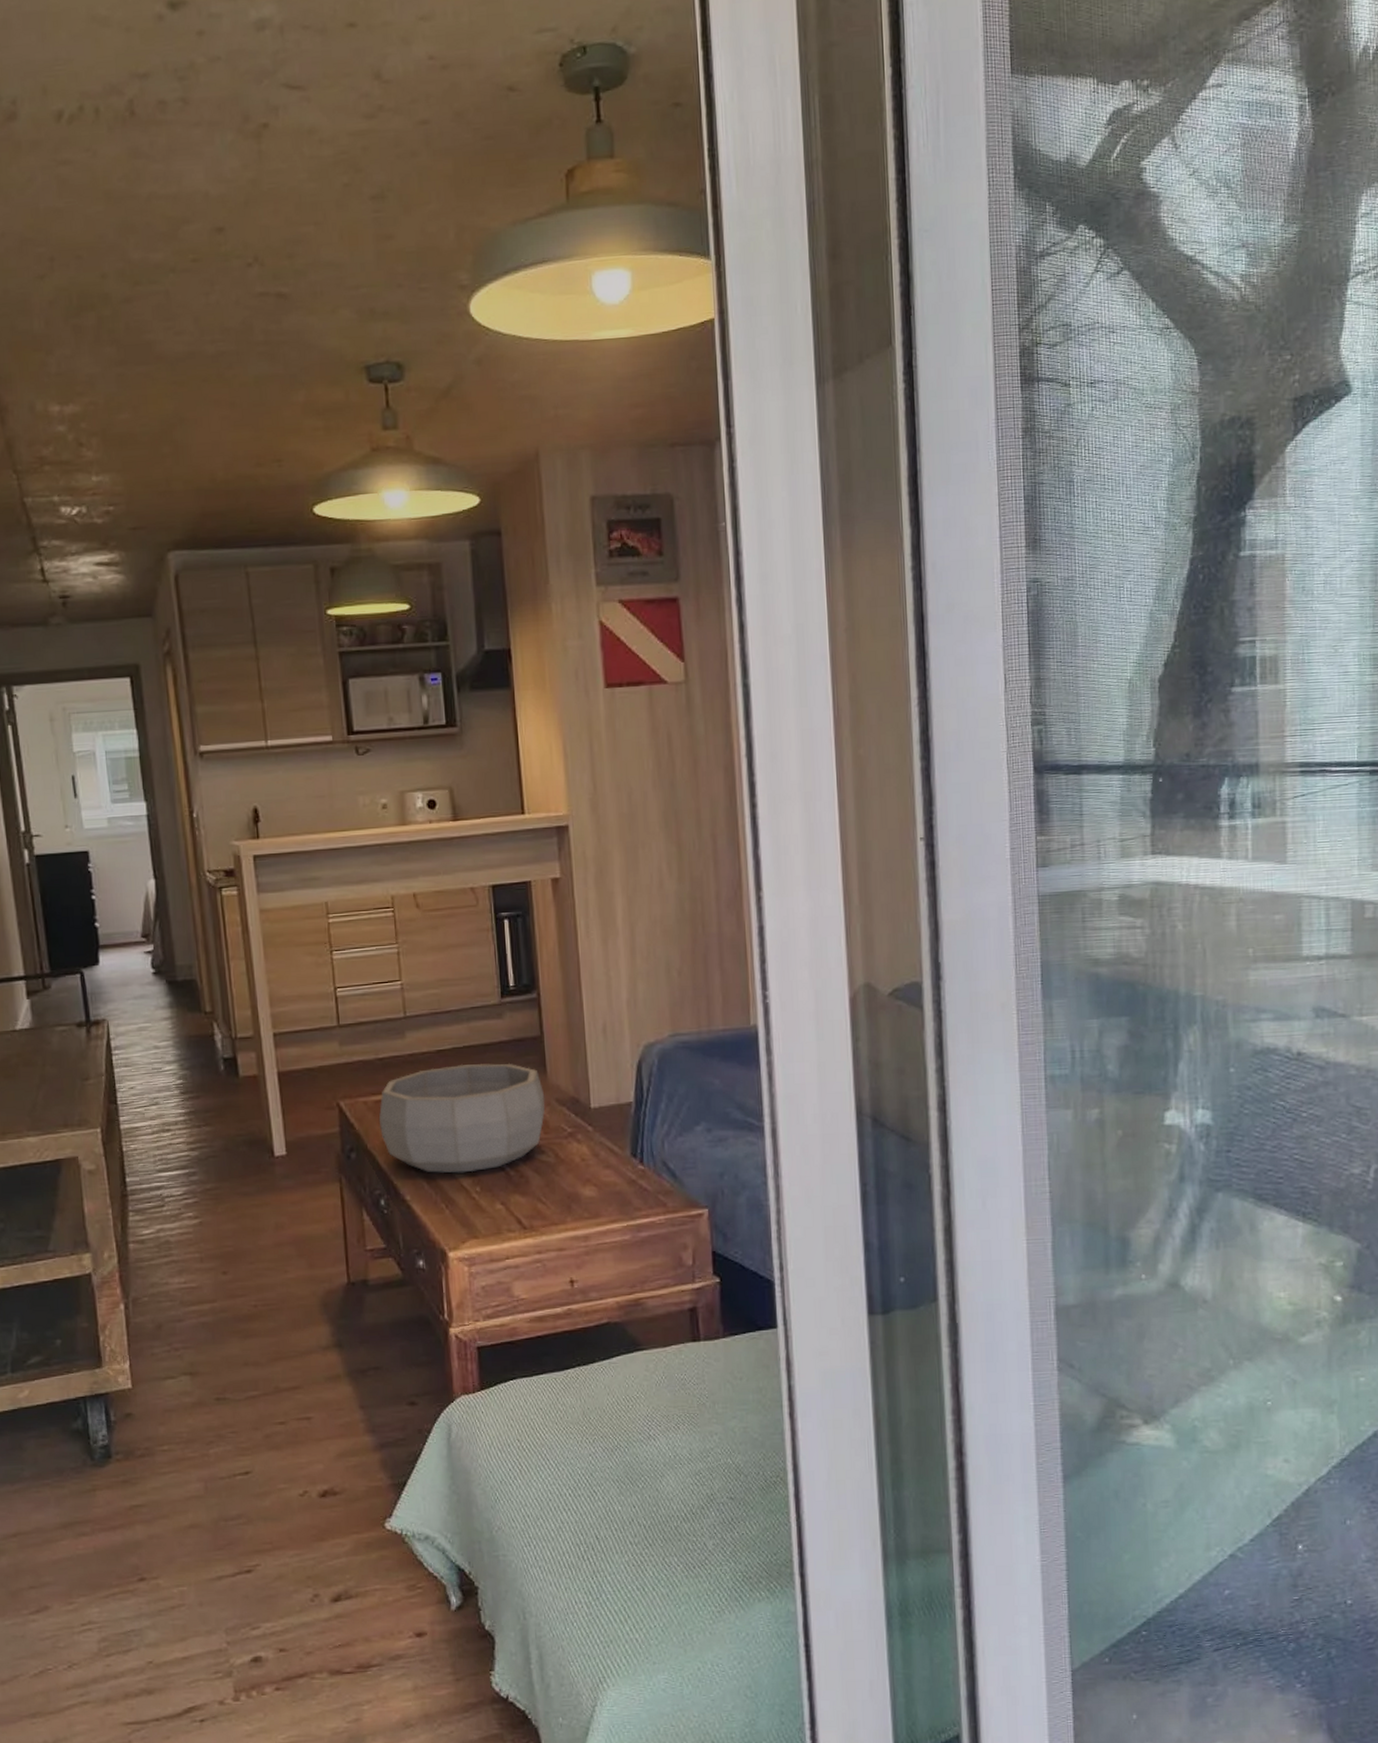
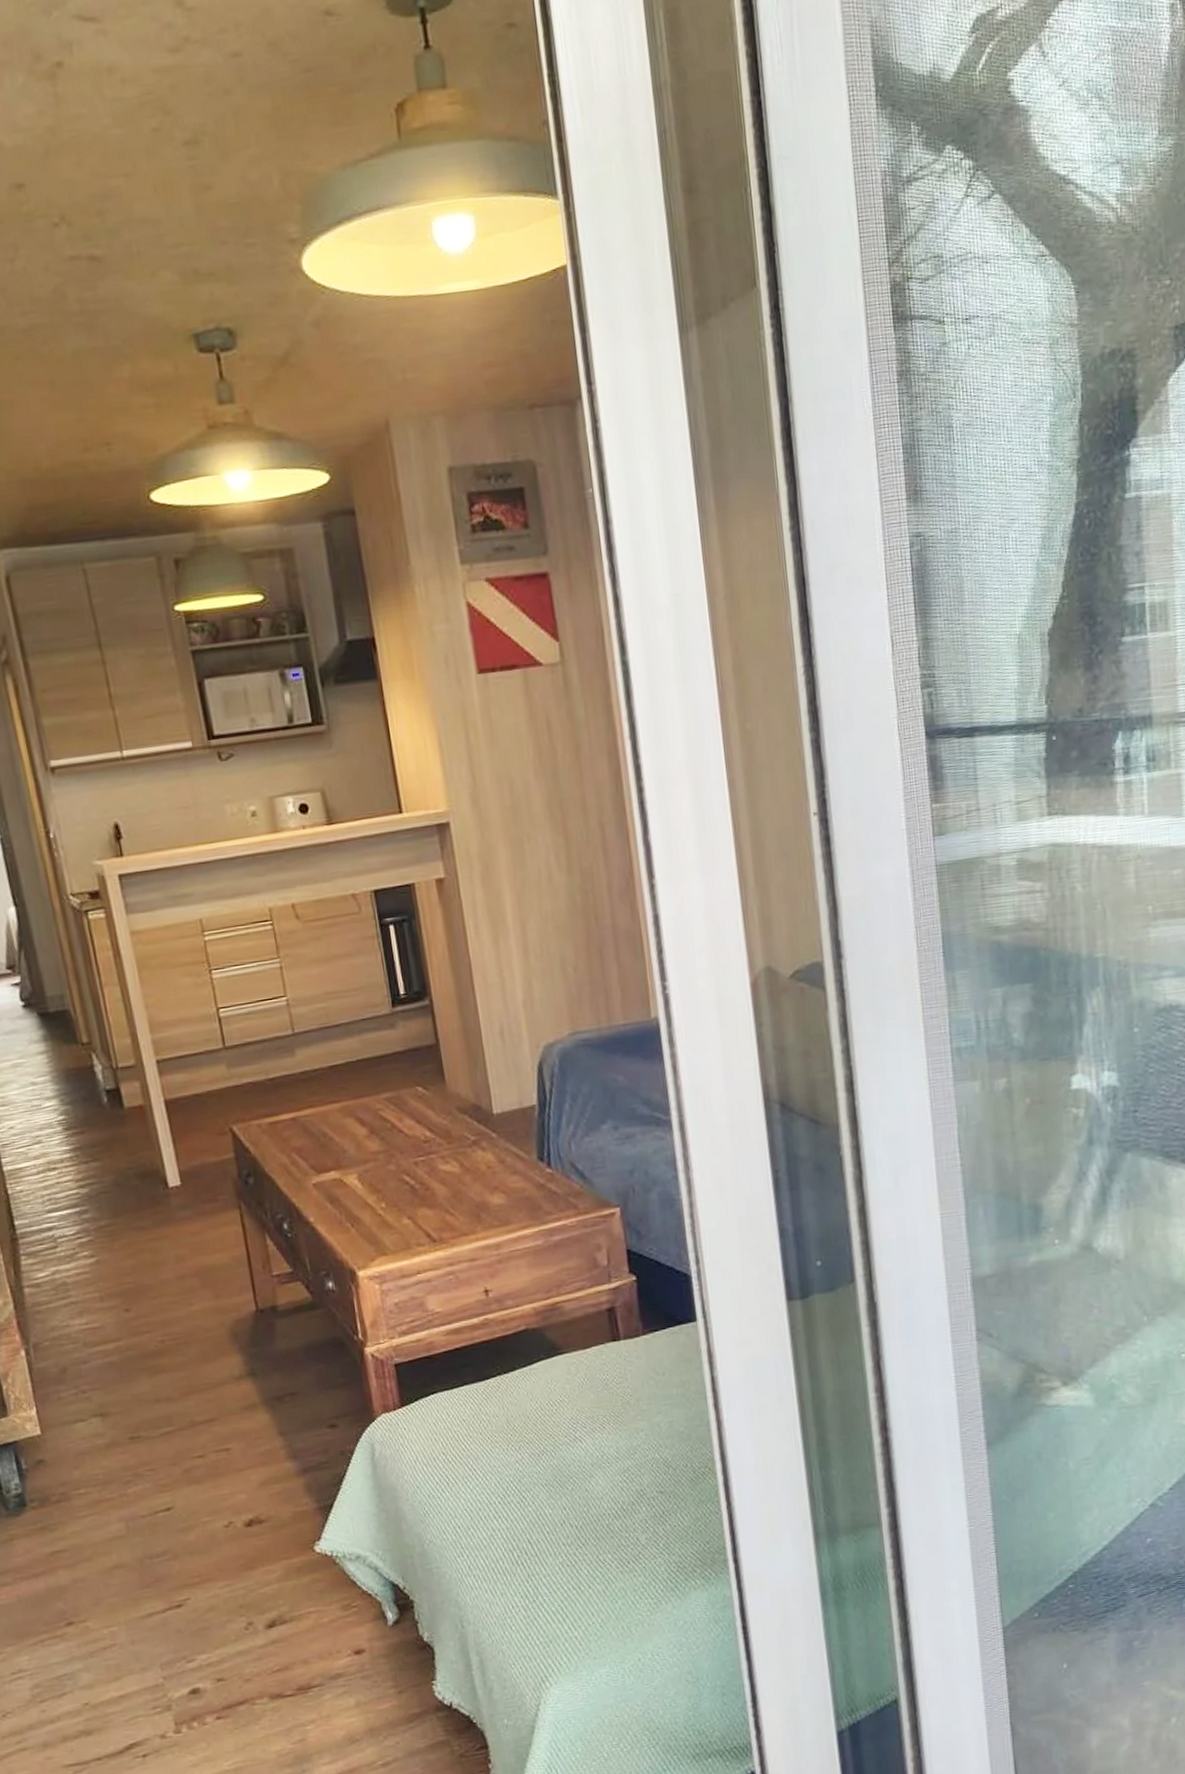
decorative bowl: present [378,1063,546,1173] -> none [274,1073,448,1192]

